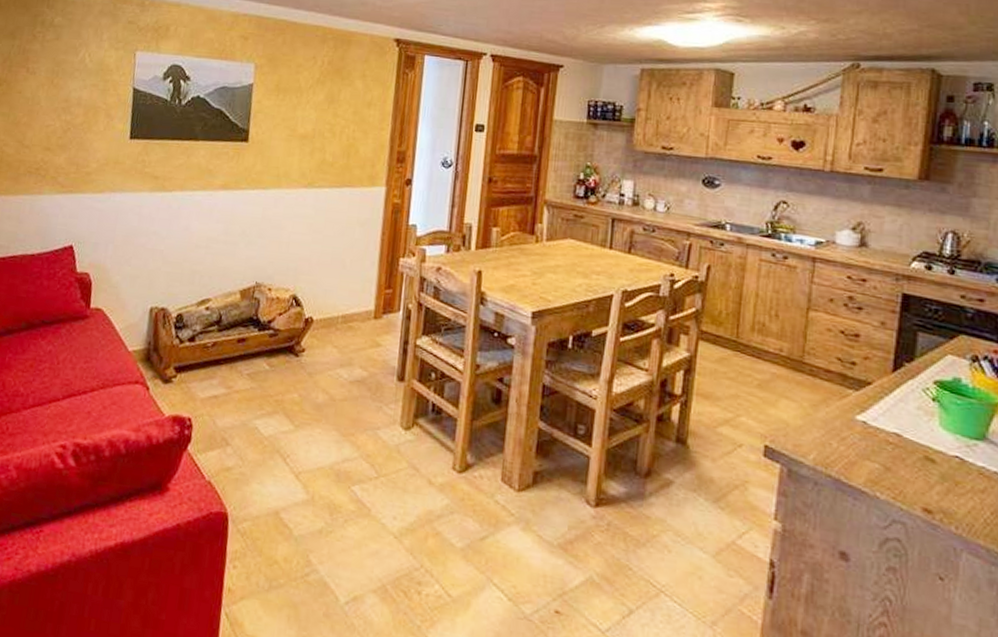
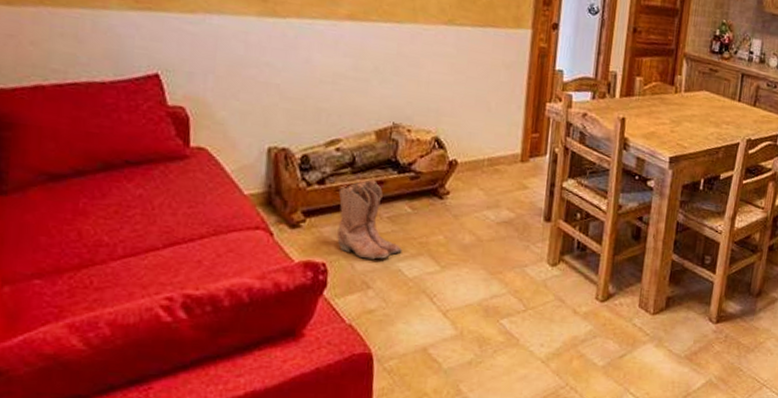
boots: none [202,337,260,416] -> present [337,180,403,260]

